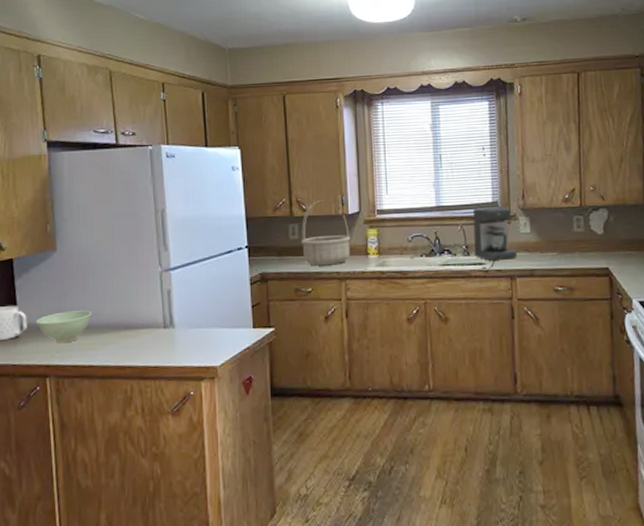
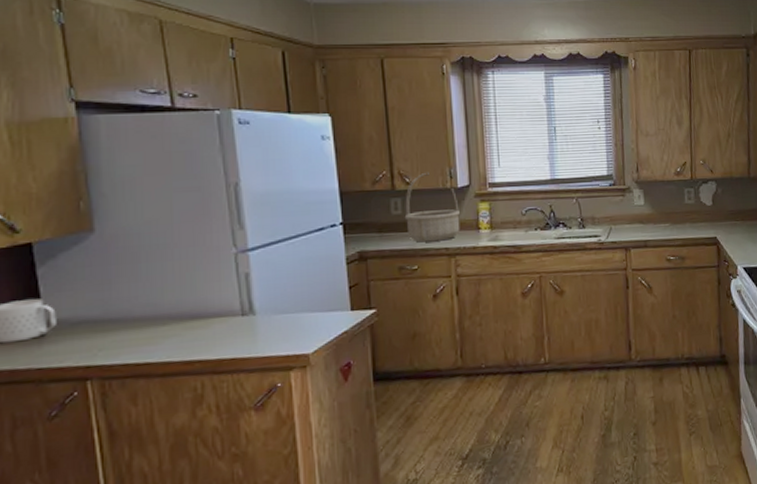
bowl: present [35,310,93,344] -> none [68,300,148,341]
coffee maker: present [472,206,518,261] -> none [587,179,632,233]

